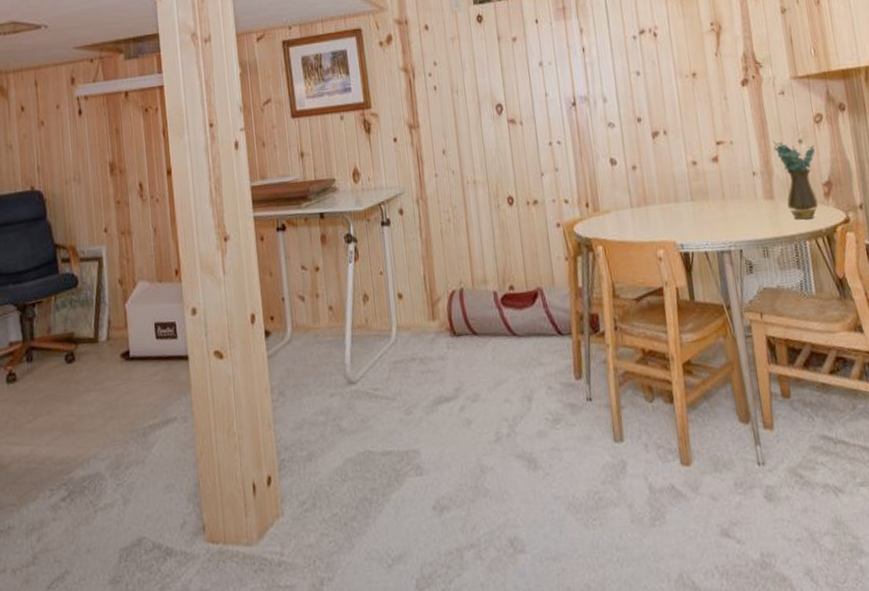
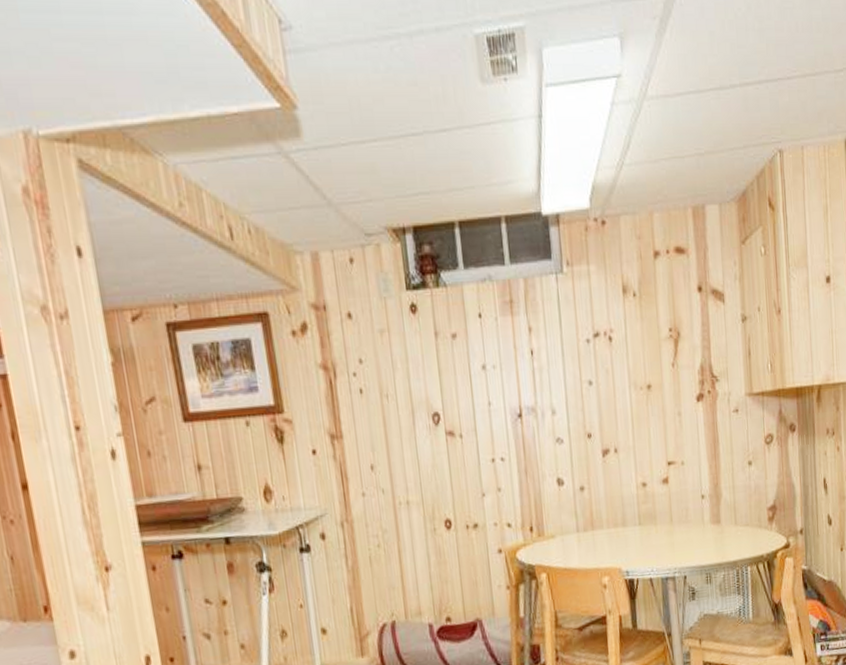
vase: present [773,141,819,220] -> none [723,462,763,545]

